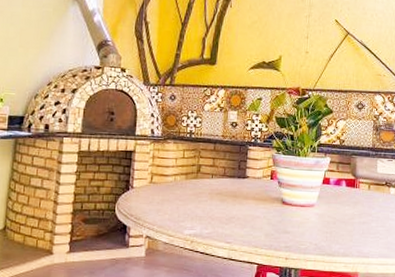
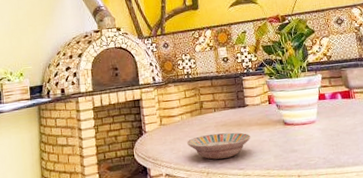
bowl: none [175,201,245,229] -> present [186,132,251,160]

